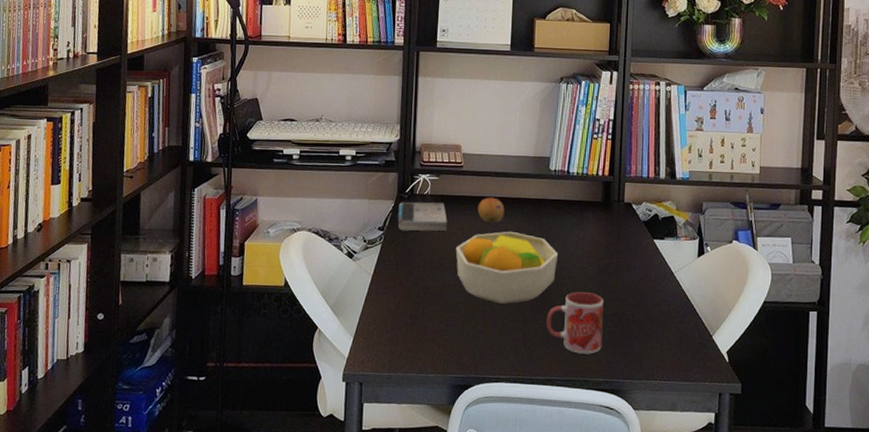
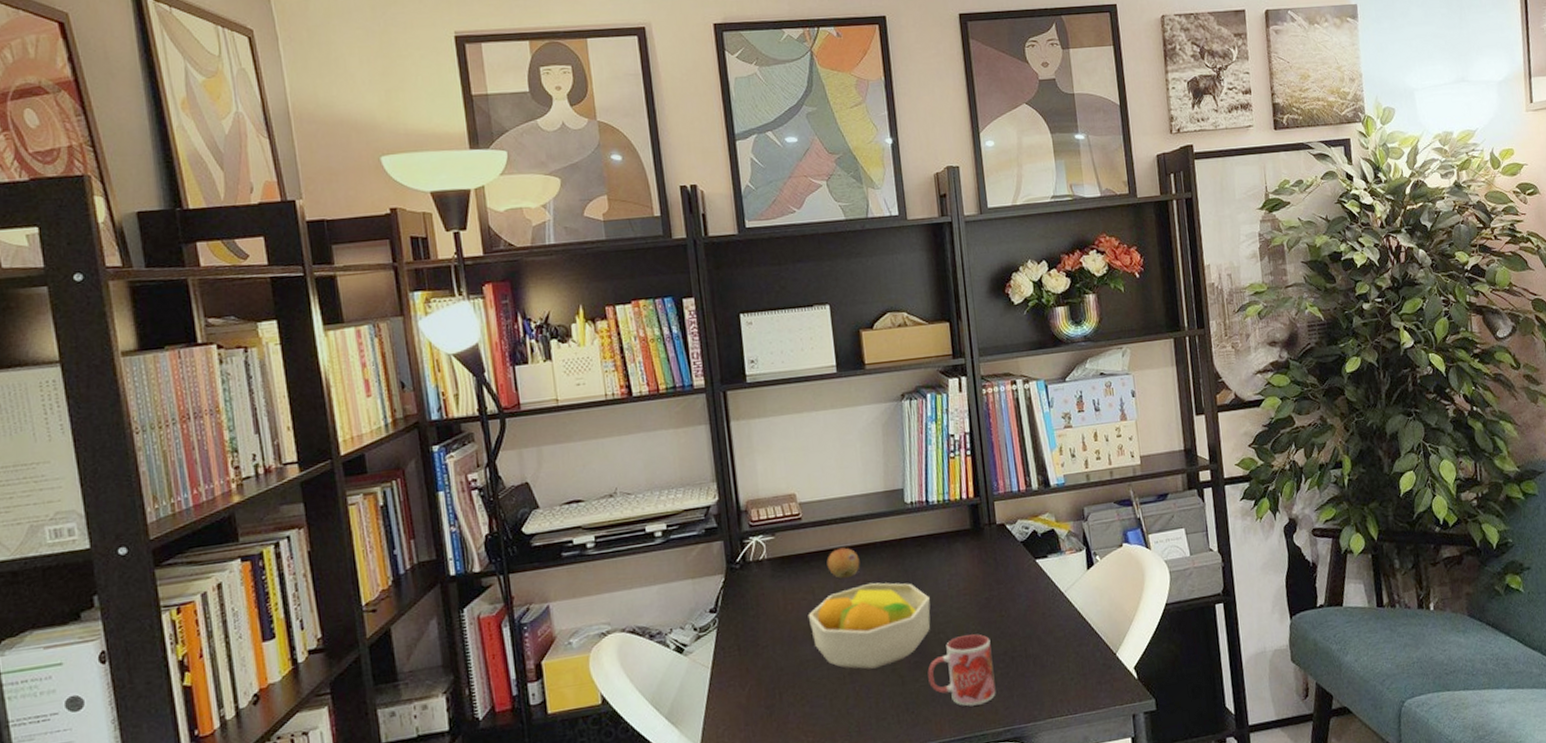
book: present [397,202,447,231] -> none [730,566,794,609]

